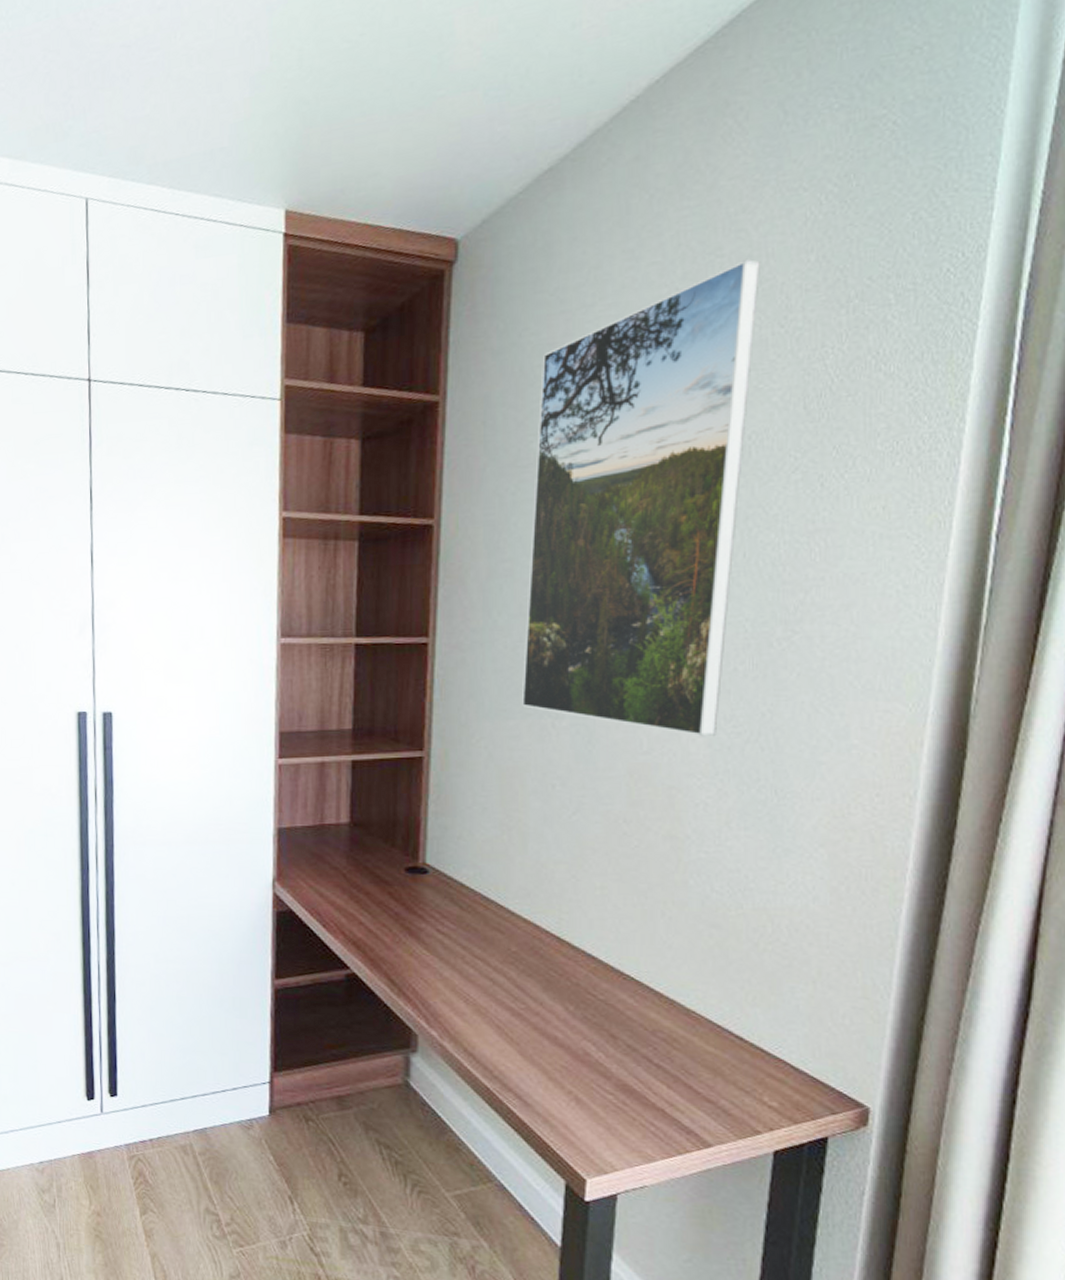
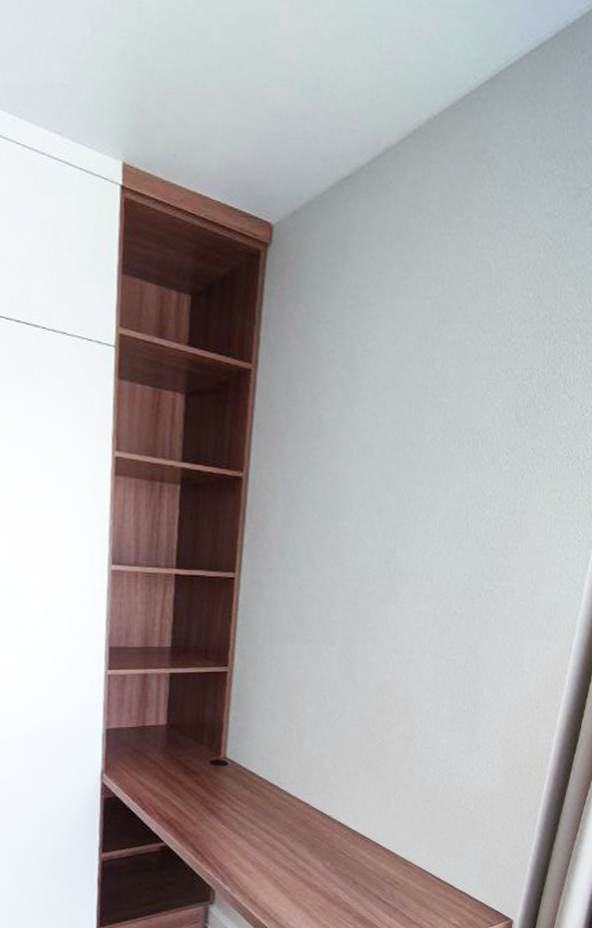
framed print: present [521,259,760,737] -> none [304,288,496,663]

